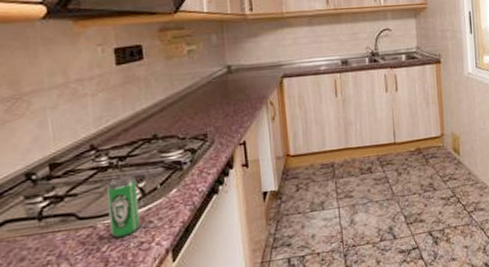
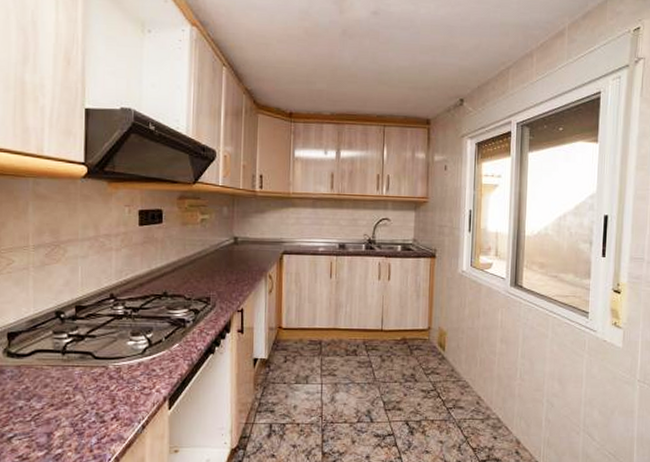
beverage can: present [106,176,141,237] -> none [119,326,146,379]

